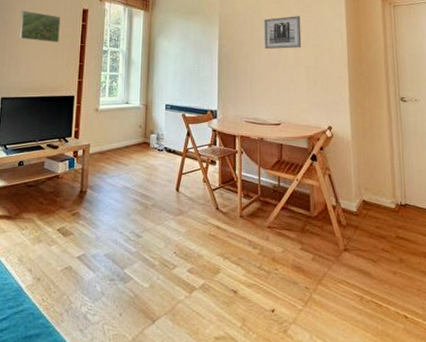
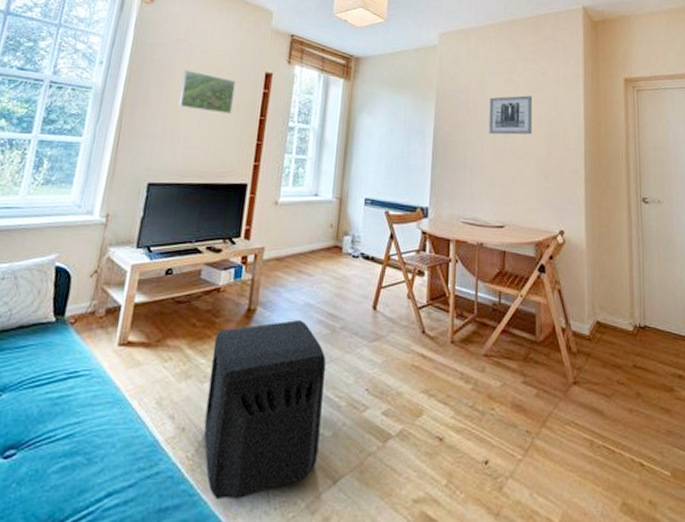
ottoman: none [53,199,142,332] -> present [203,320,327,500]

